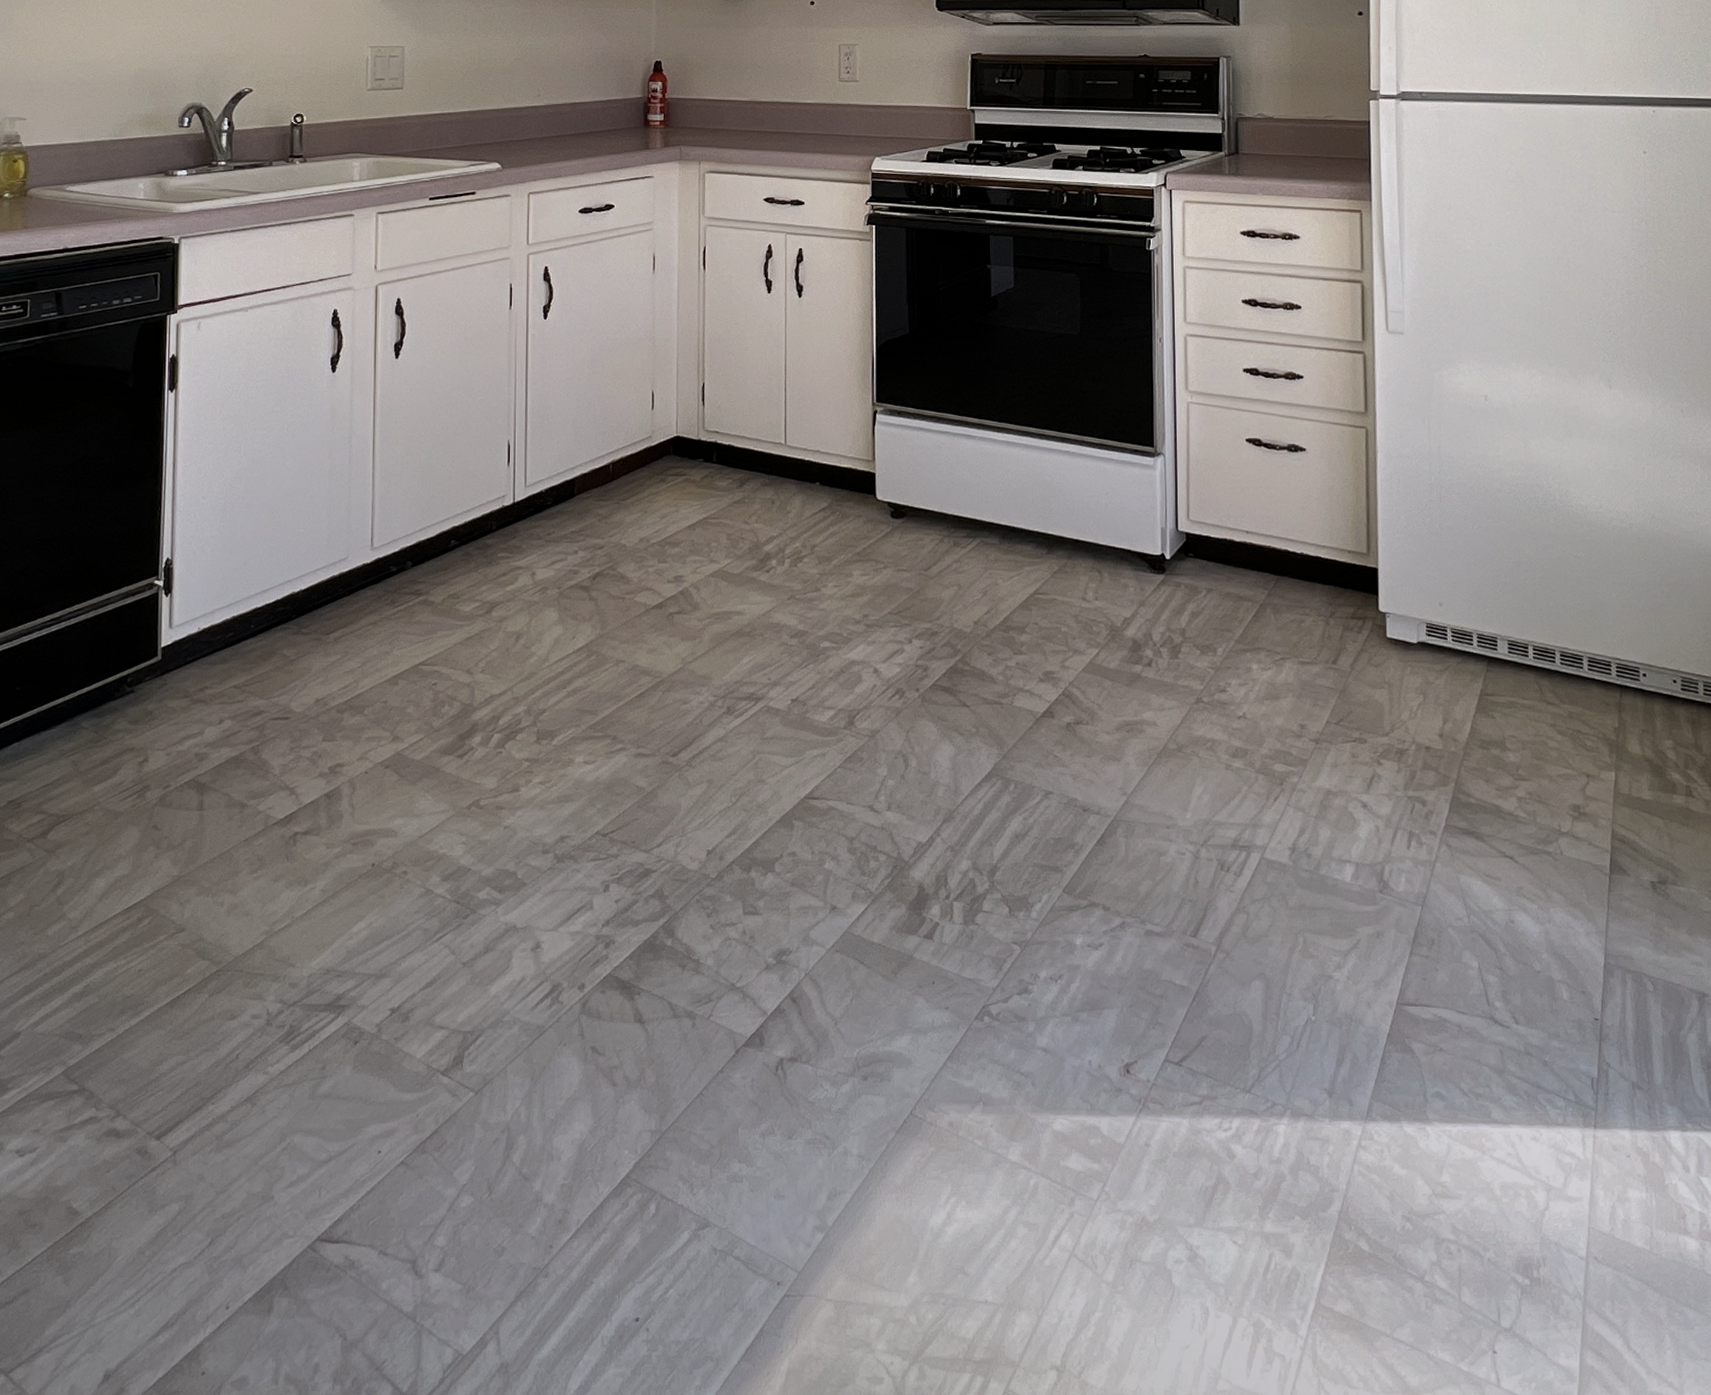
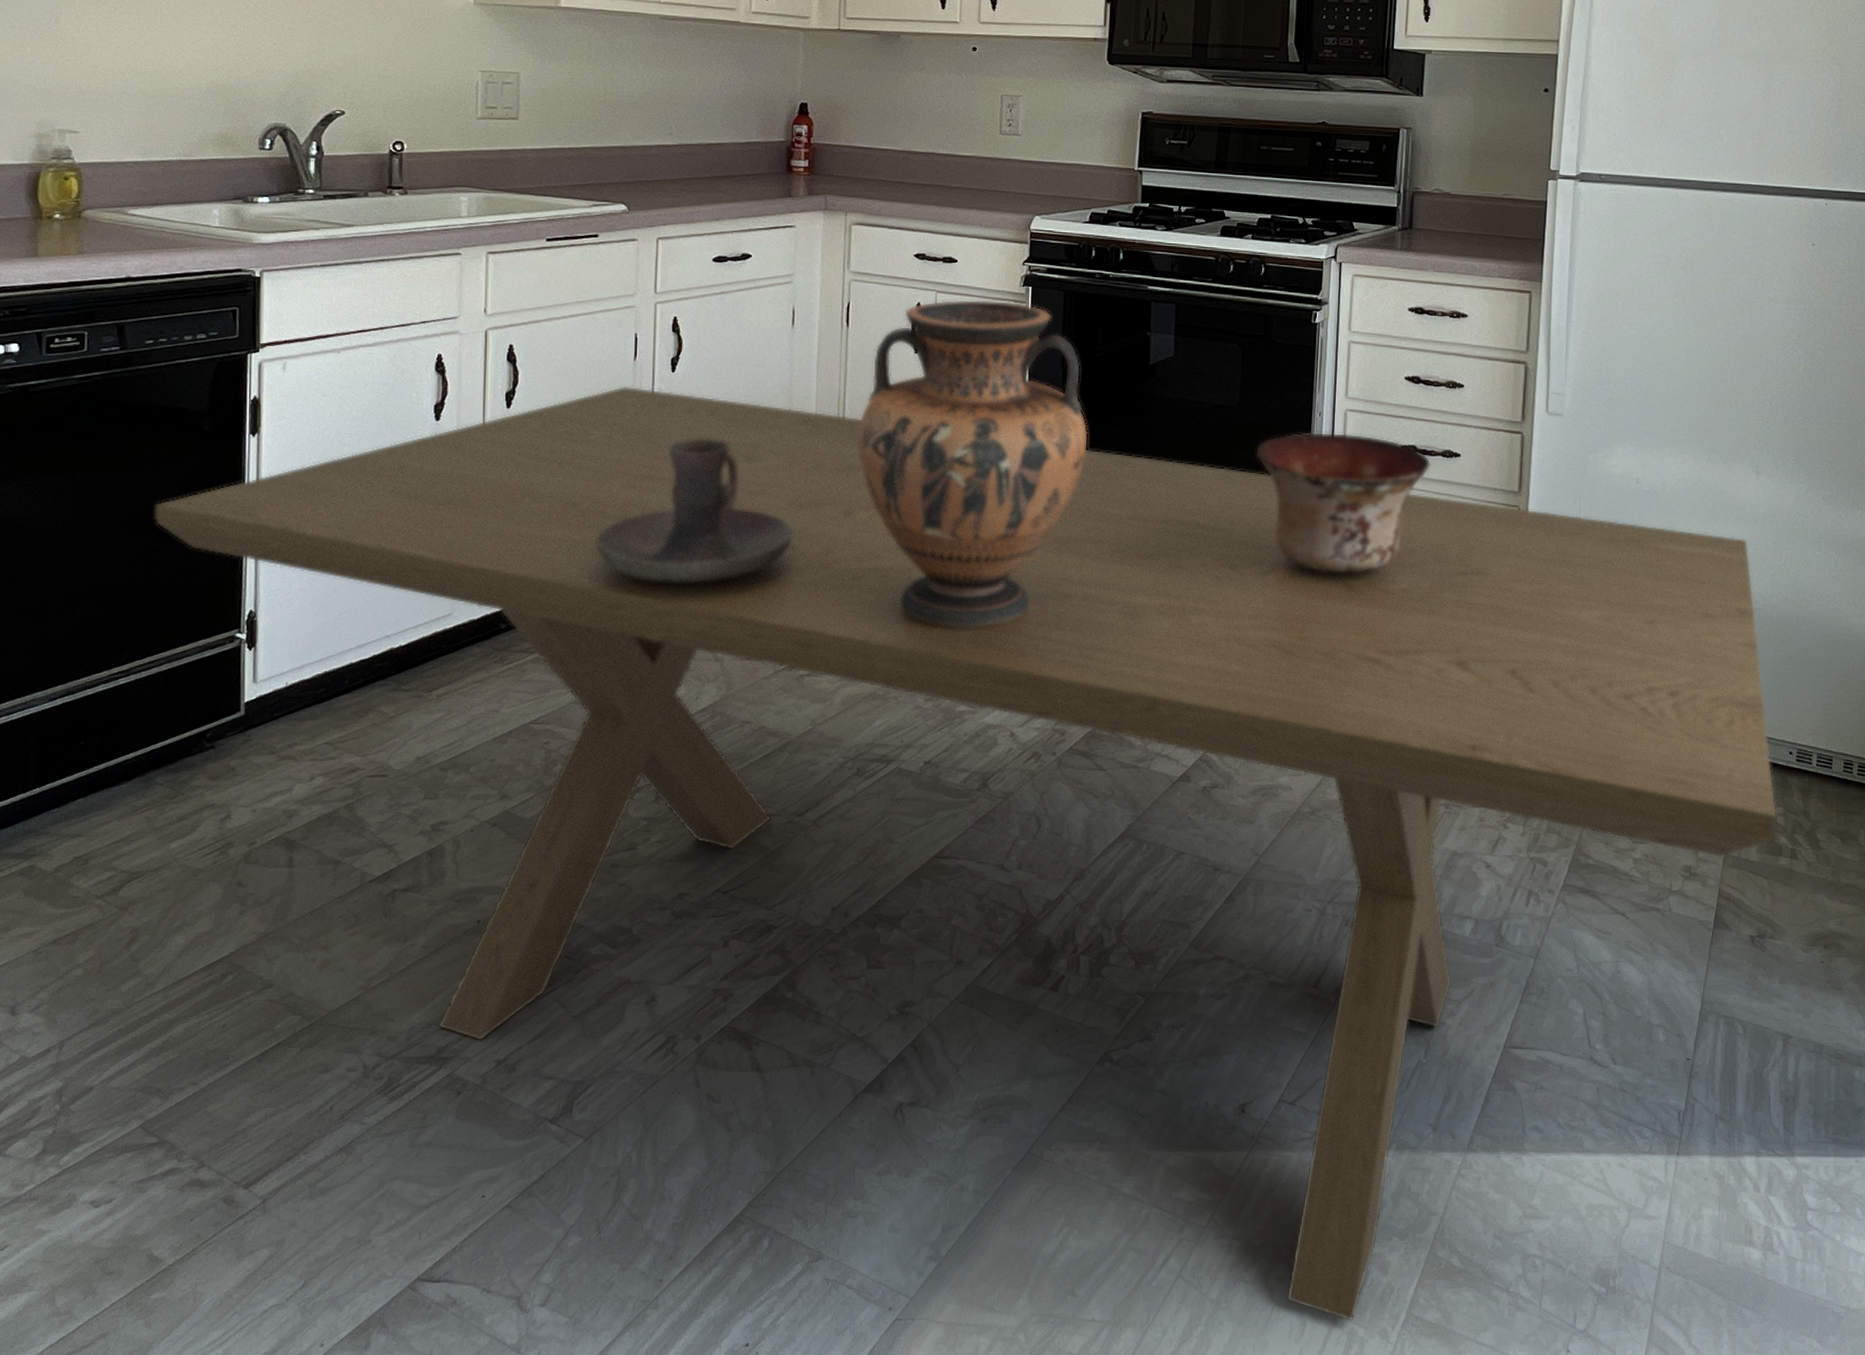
dining table: none [84,333,1667,1311] -> present [153,385,1777,1321]
candle holder: none [477,383,659,523] -> present [596,439,793,583]
vase: none [718,239,937,563] -> present [858,299,1089,628]
bowl: none [1098,357,1275,500] -> present [1255,432,1432,574]

